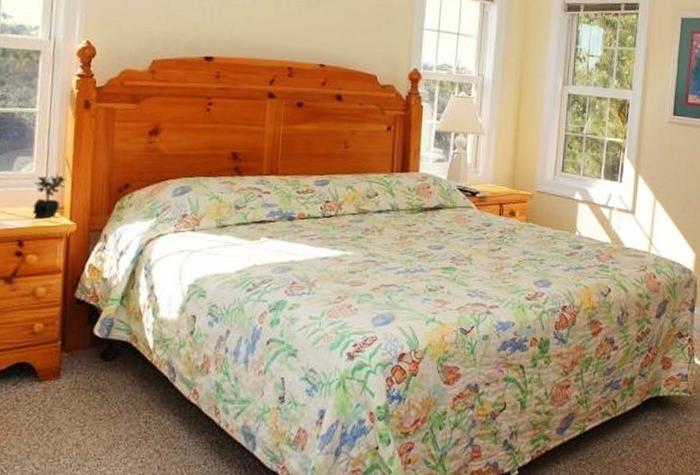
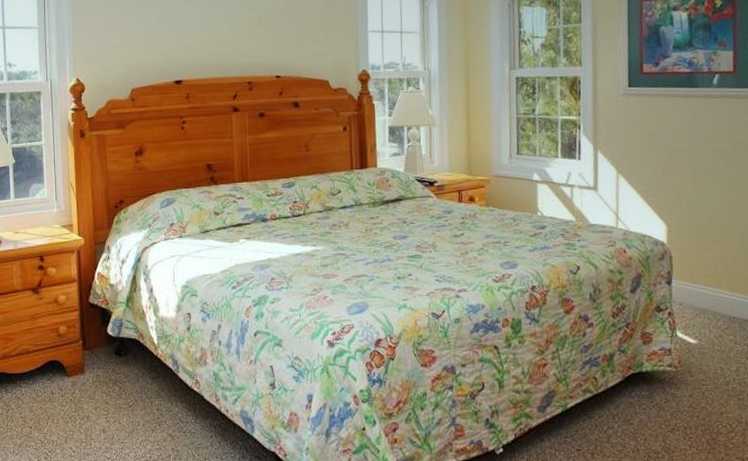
succulent plant: present [32,173,66,219] -> none [47,196,72,236]

